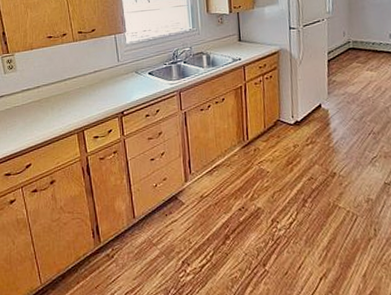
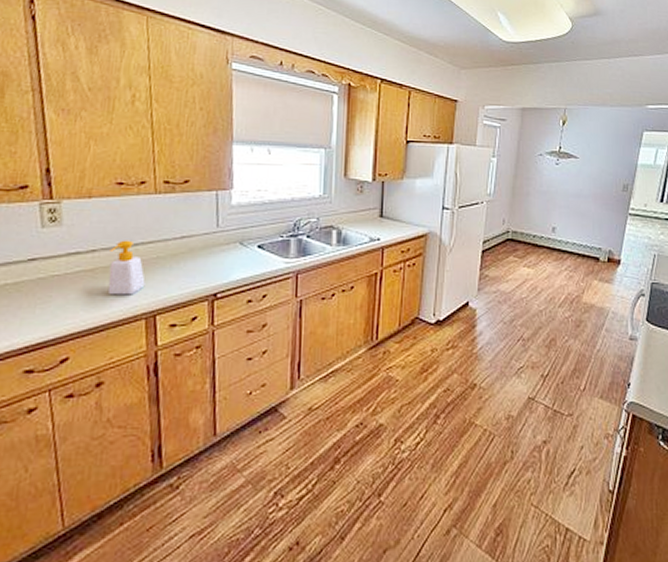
soap bottle: none [48,77,74,118] -> present [107,240,145,295]

